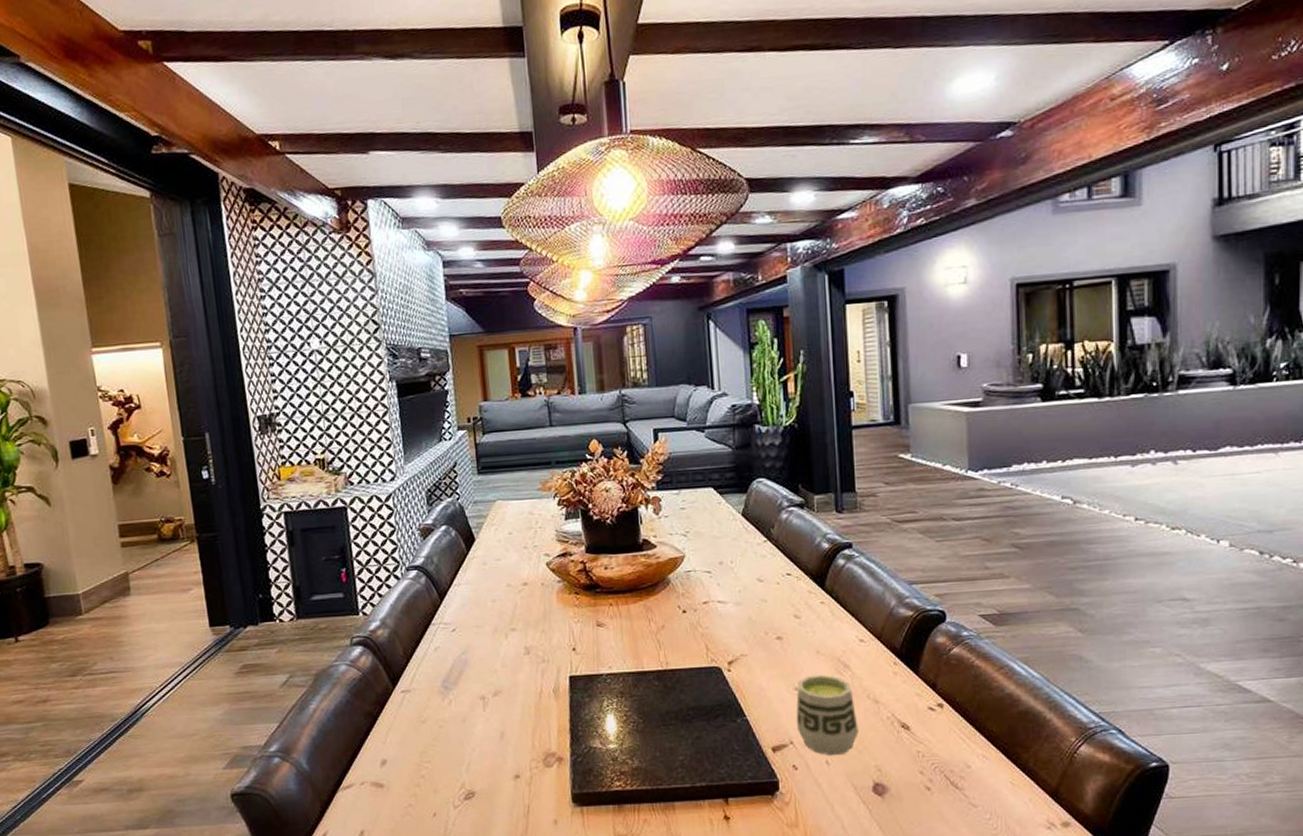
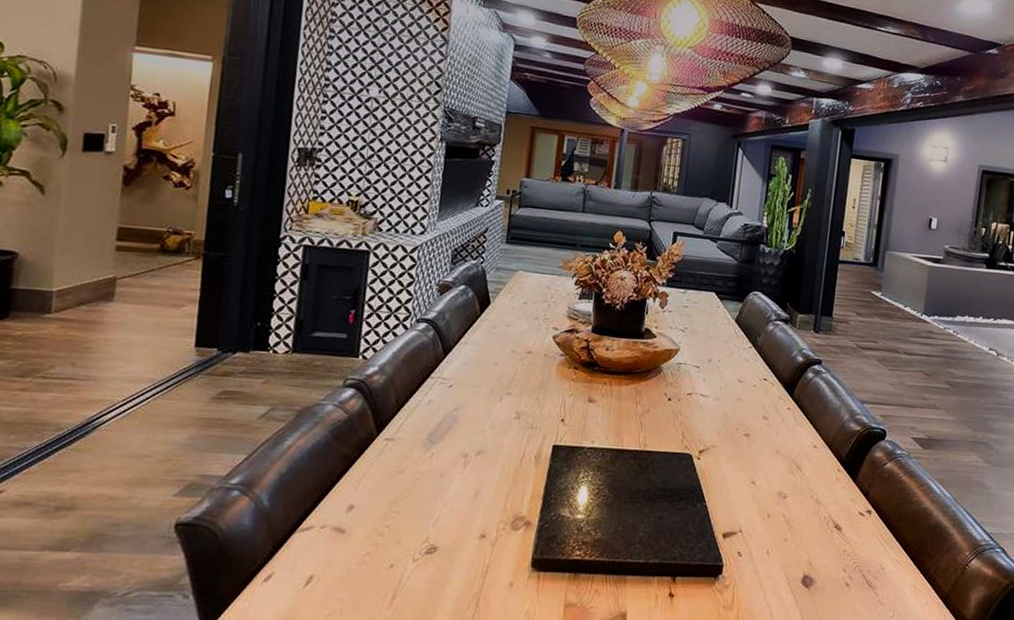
cup: present [796,674,859,756] -> none [747,472,800,547]

